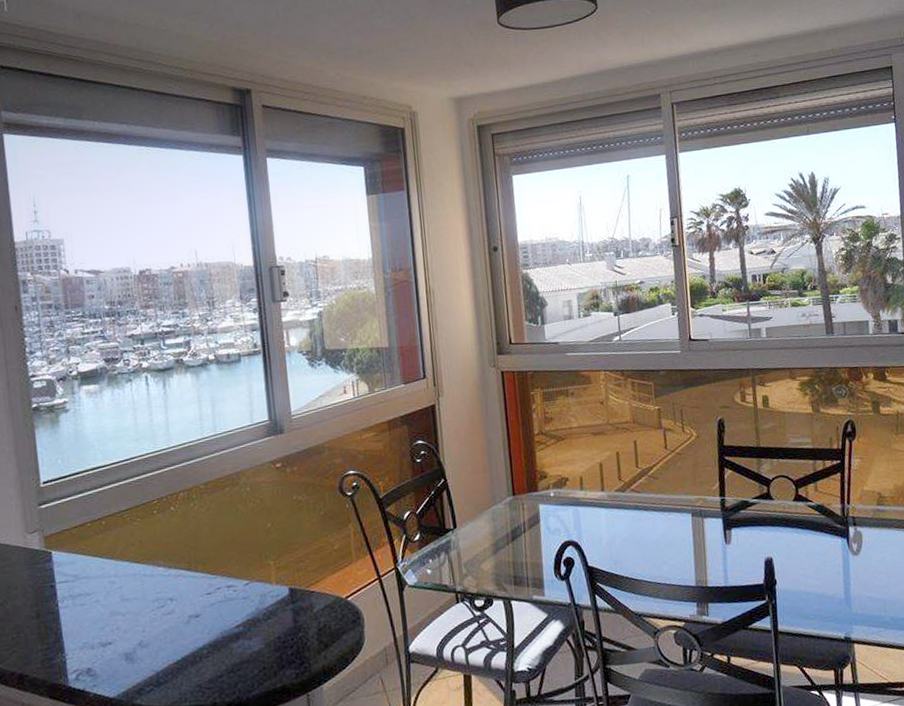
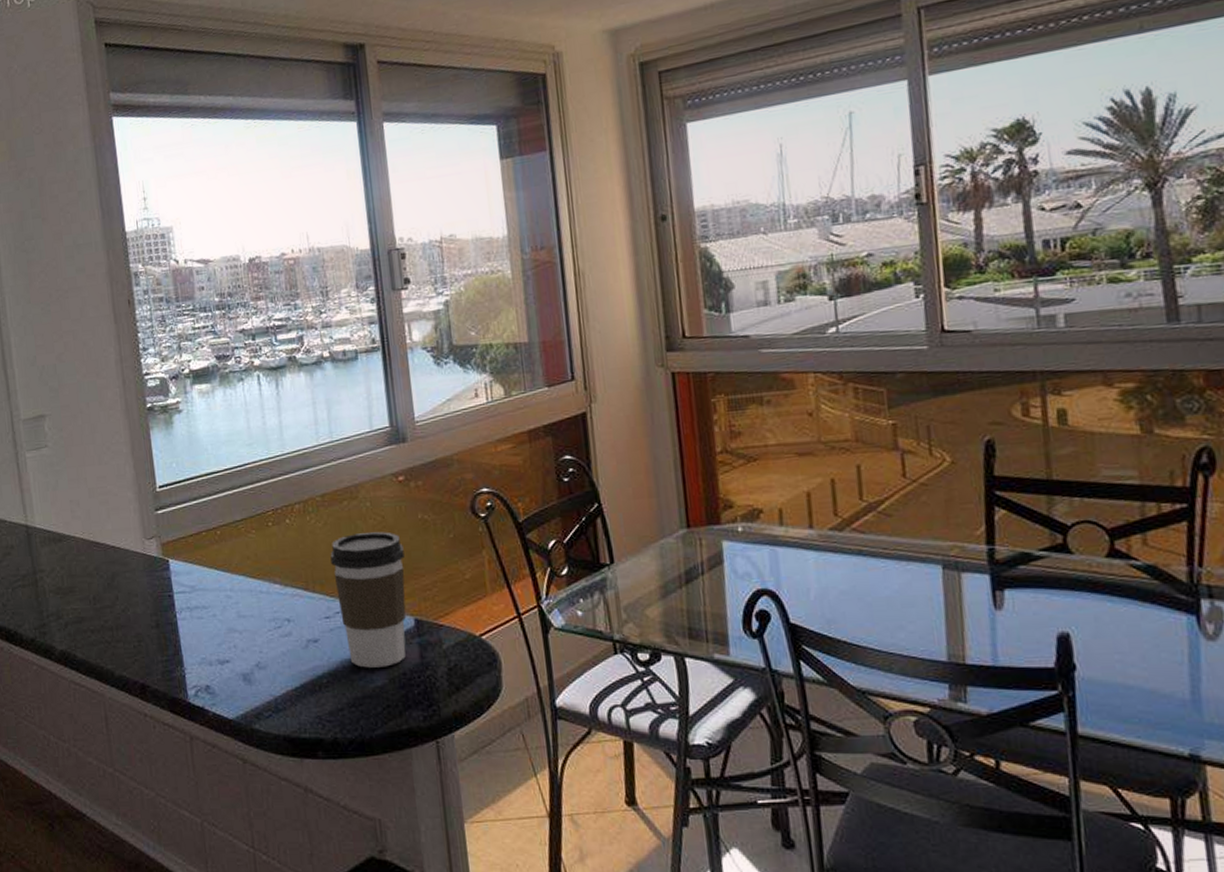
coffee cup: none [212,513,282,636] -> present [330,531,406,668]

